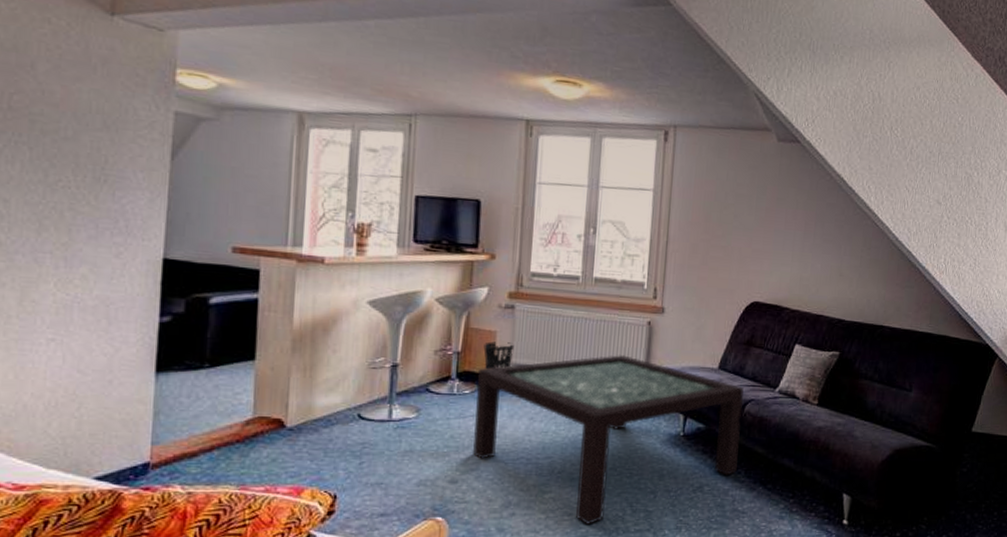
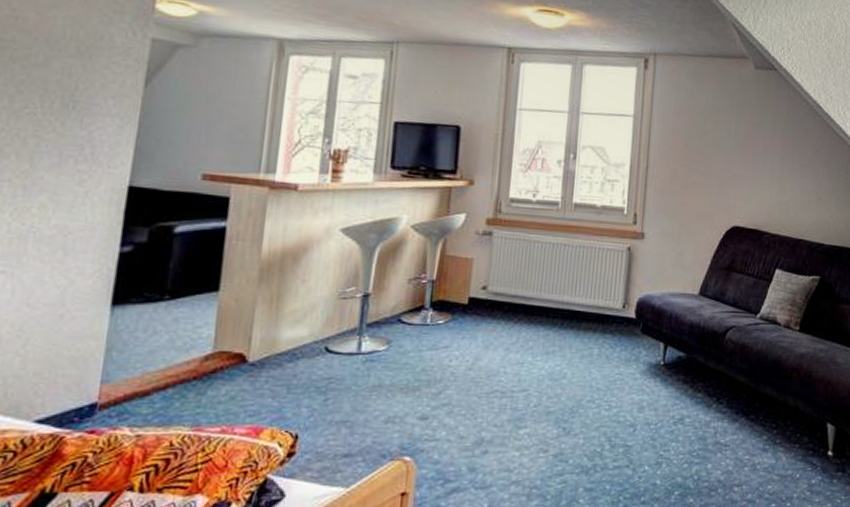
coffee table: present [473,355,744,524] -> none [445,282,725,462]
wastebasket: present [483,341,515,370] -> none [459,269,492,298]

